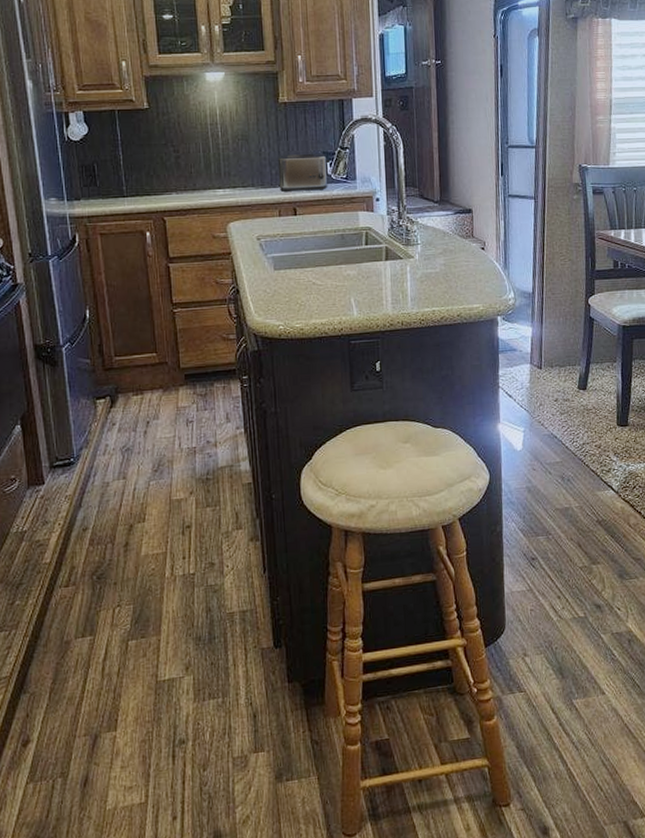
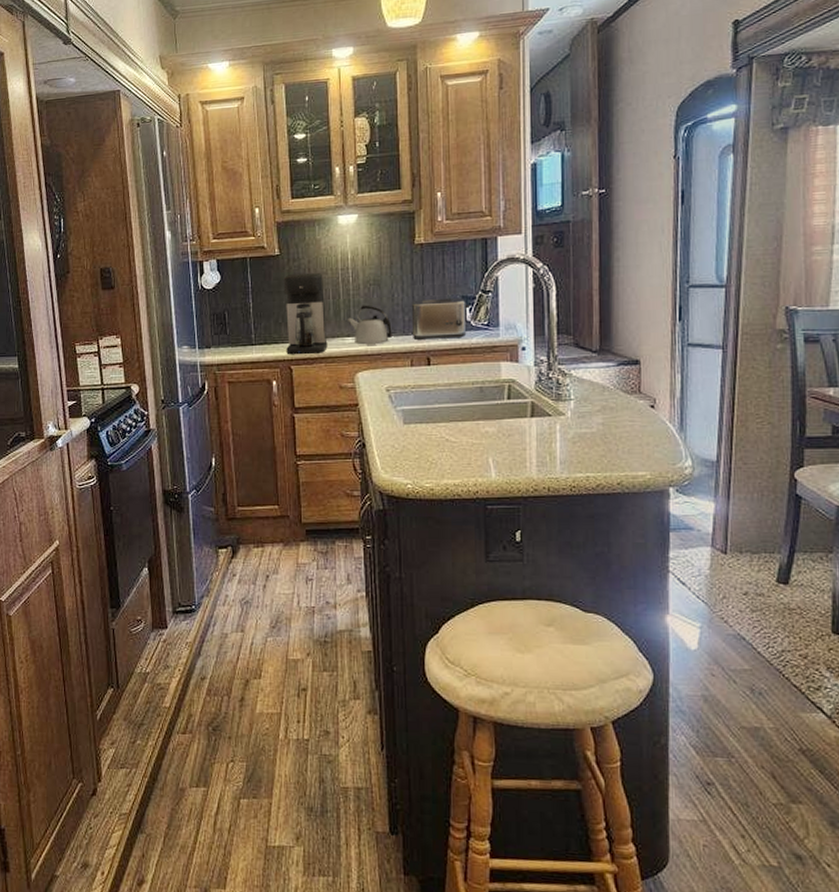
coffee maker: none [153,126,200,207] -> present [283,272,328,355]
kettle: none [218,158,262,198] -> present [348,305,393,346]

